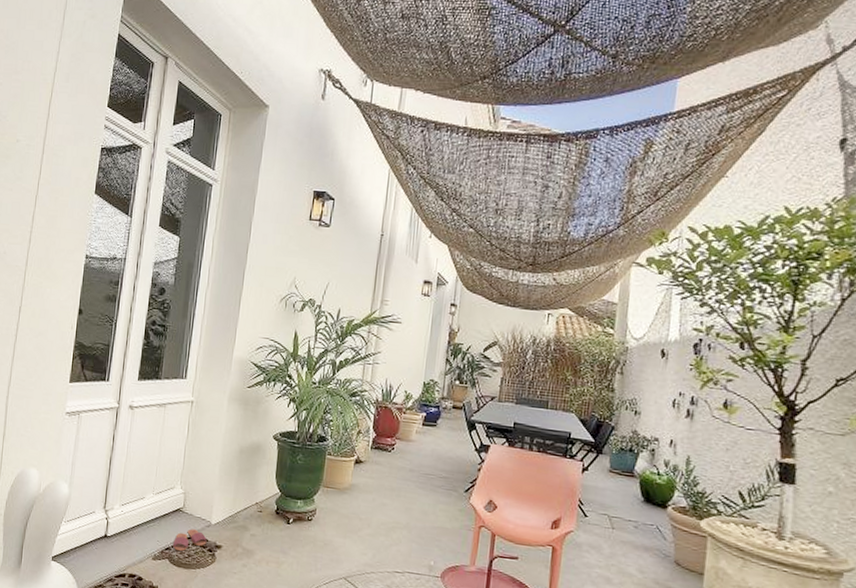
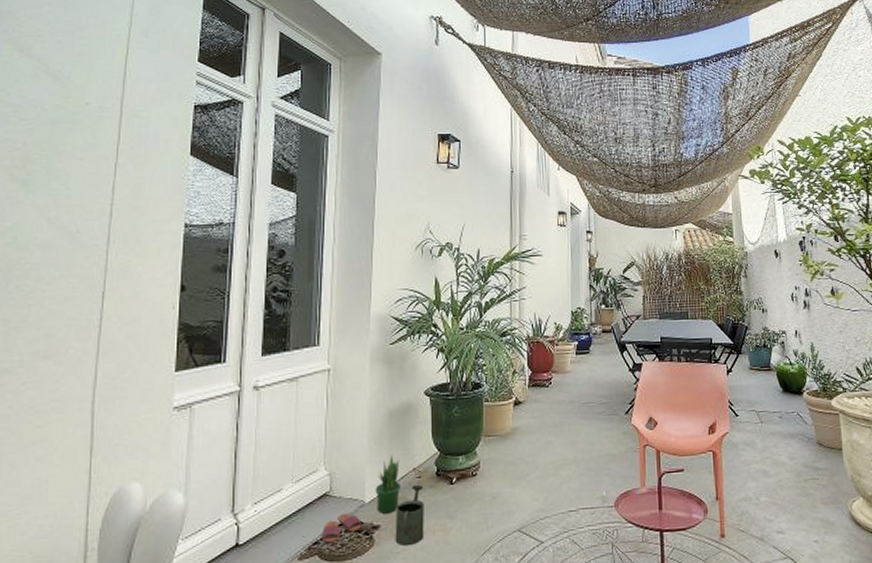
planter: none [220,487,245,538] -> present [375,455,402,514]
watering can: none [233,517,263,569] -> present [395,484,424,546]

